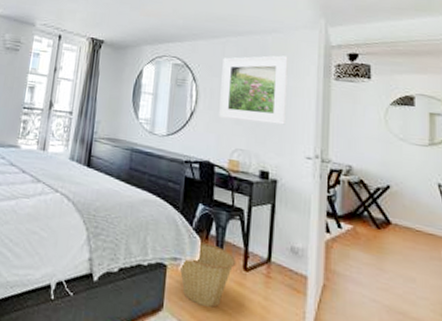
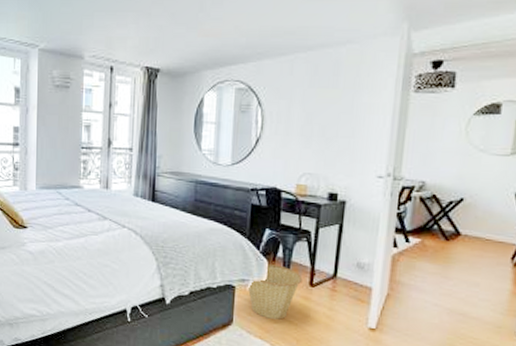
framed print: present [219,55,288,125] -> none [286,69,364,145]

